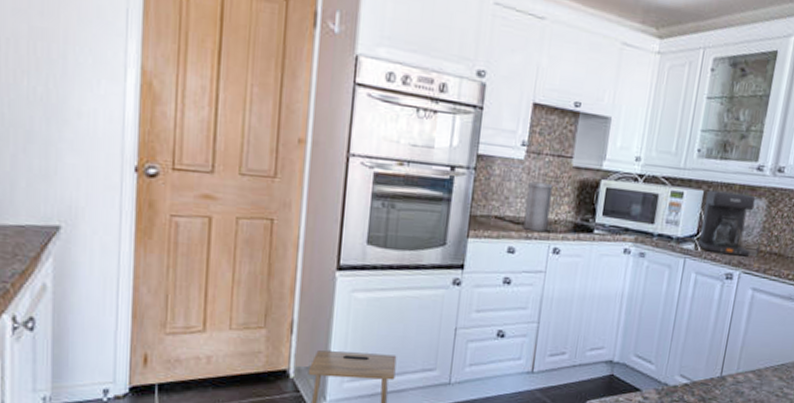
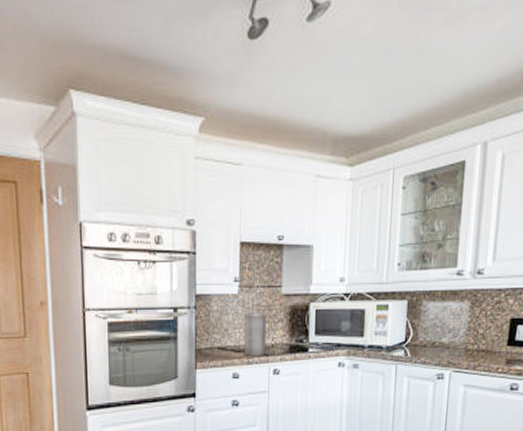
coffee maker: present [697,190,756,257] -> none [406,299,459,357]

